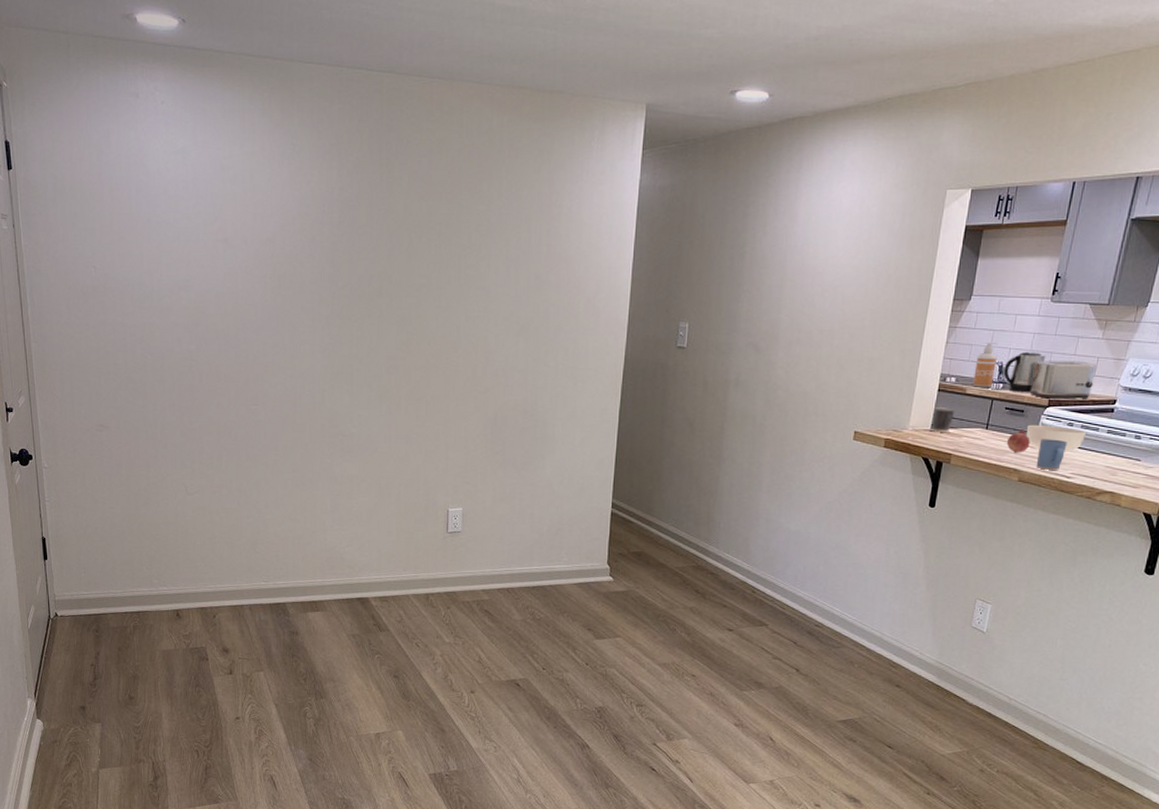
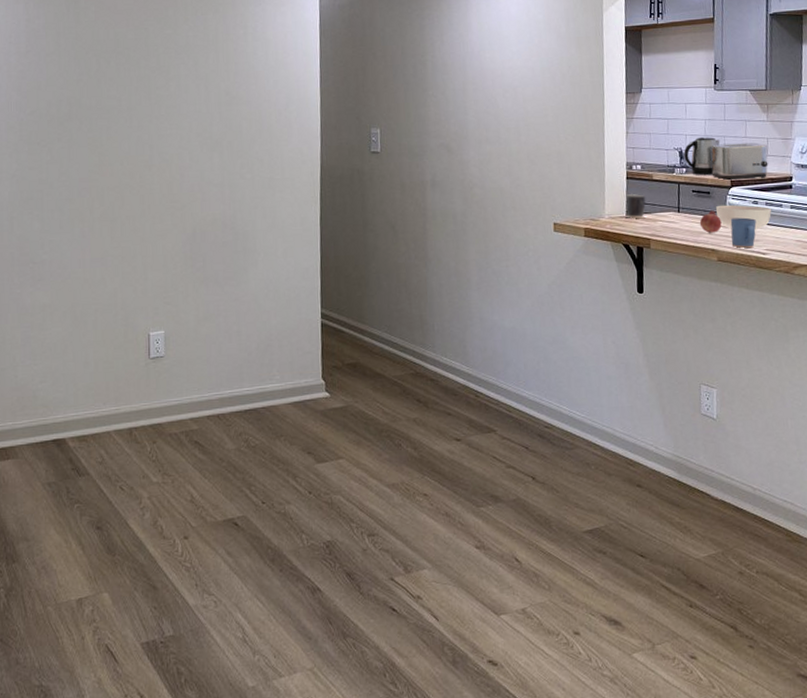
soap dispenser: present [972,343,998,387] -> none [657,130,677,173]

